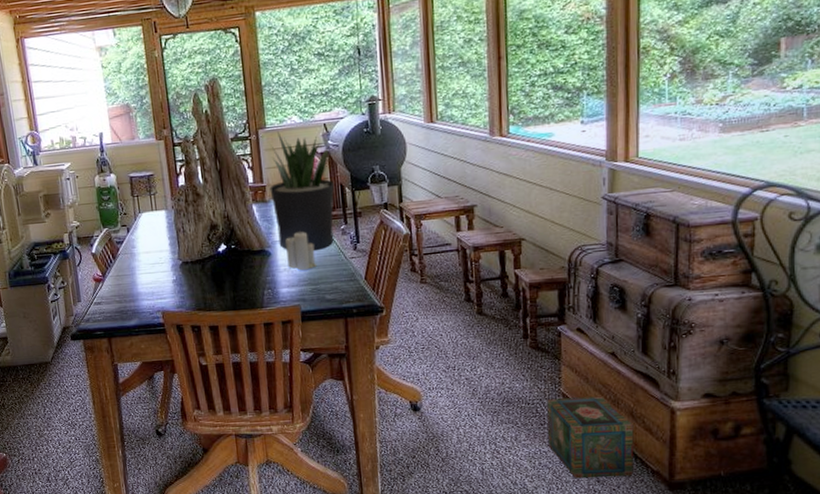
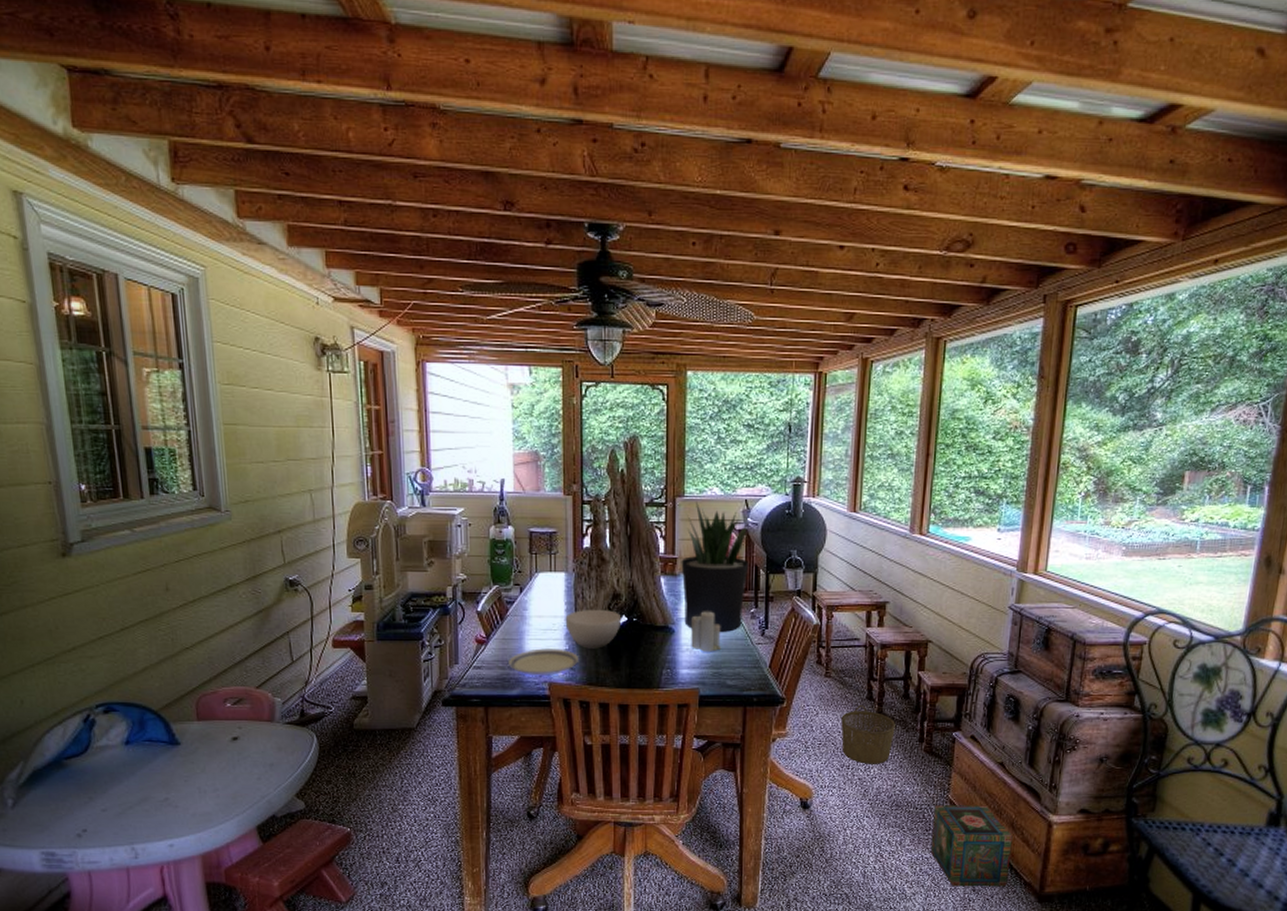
plate: none [124,280,187,308] -> present [509,648,580,677]
bowl: none [170,240,221,278] -> present [565,610,621,649]
basket: none [441,307,497,364] -> present [841,705,895,764]

